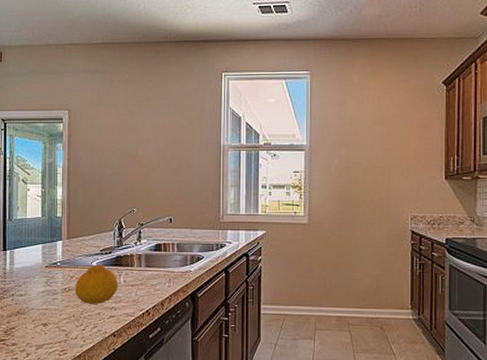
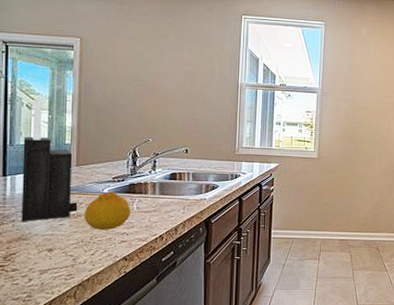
knife block: none [19,173,69,296] -> present [21,98,78,222]

